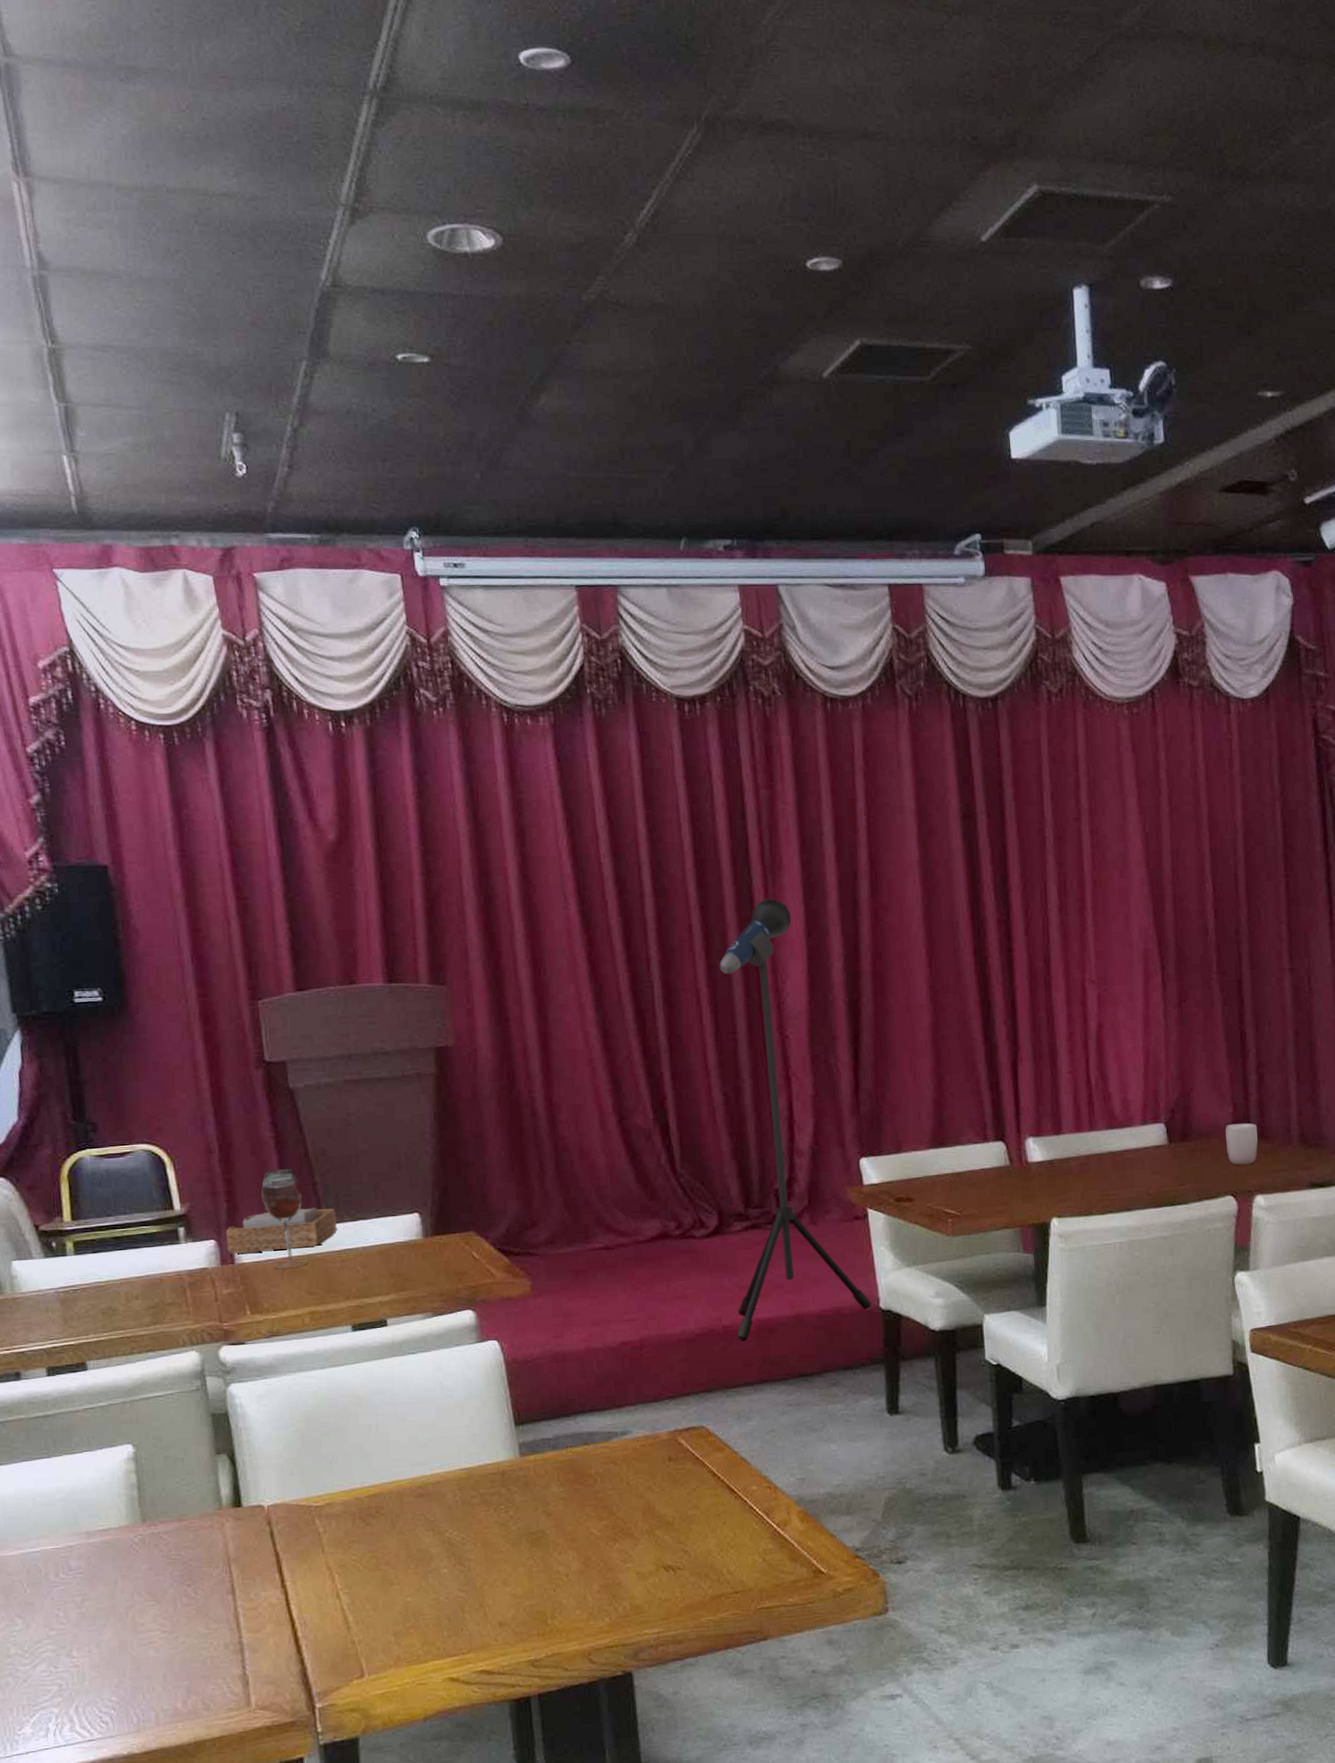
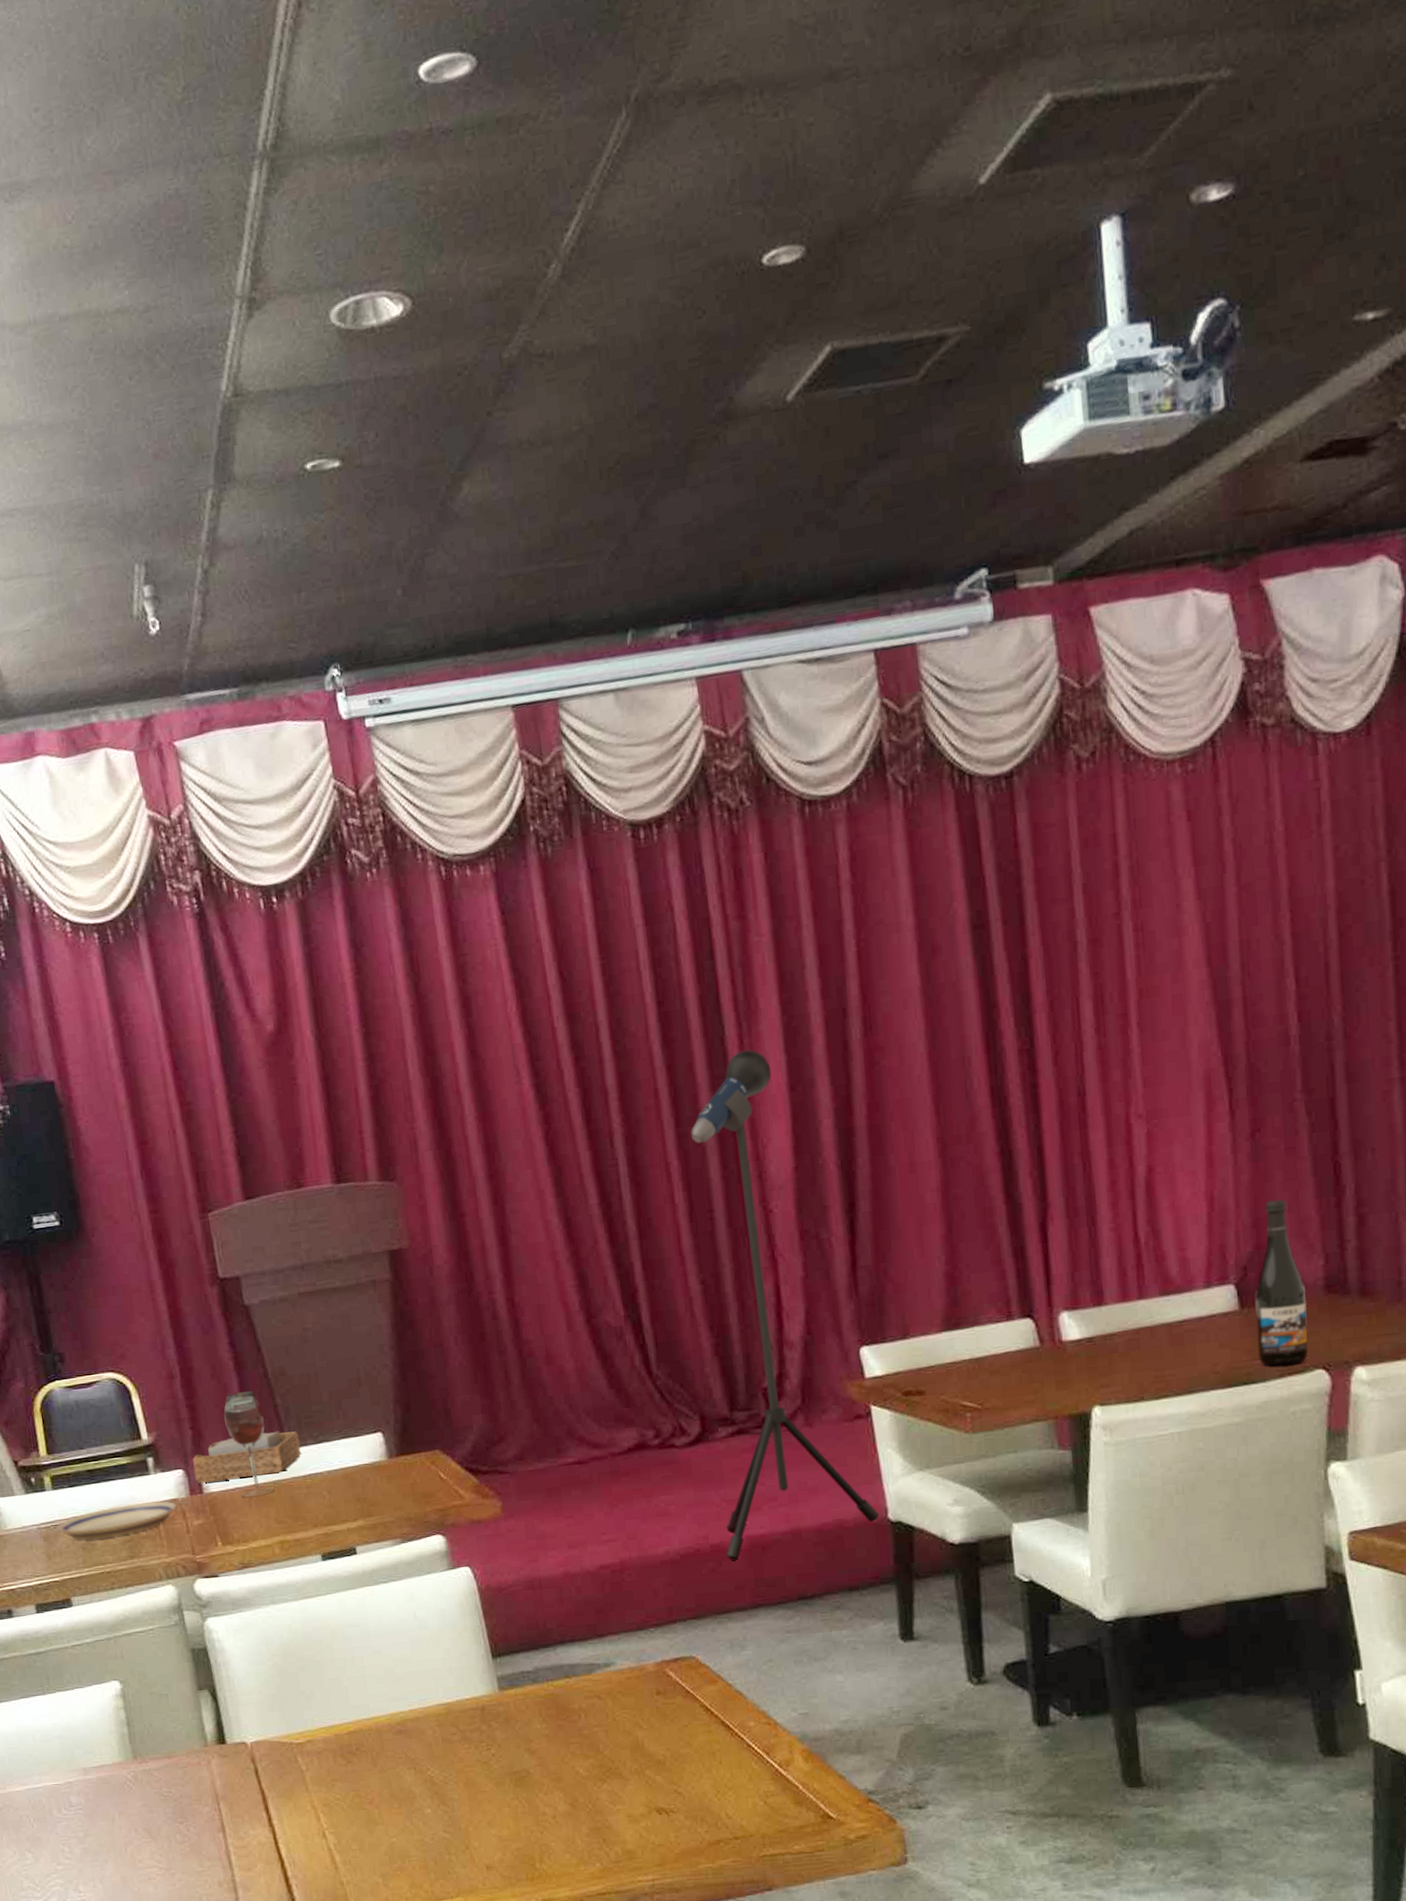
plate: none [76,1269,206,1305] -> present [56,1501,177,1540]
beer bottle: none [1180,1056,1221,1192] -> present [1255,1198,1309,1367]
cup: present [1226,1123,1258,1166] -> none [1315,1277,1358,1332]

